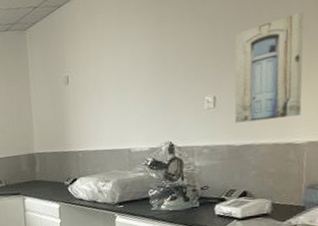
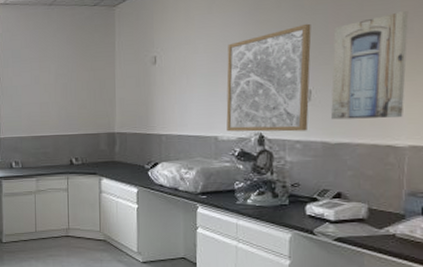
wall art: none [135,32,214,143] -> present [226,23,312,132]

